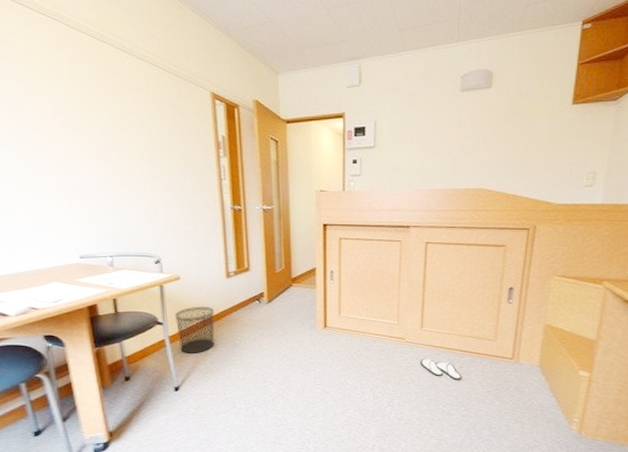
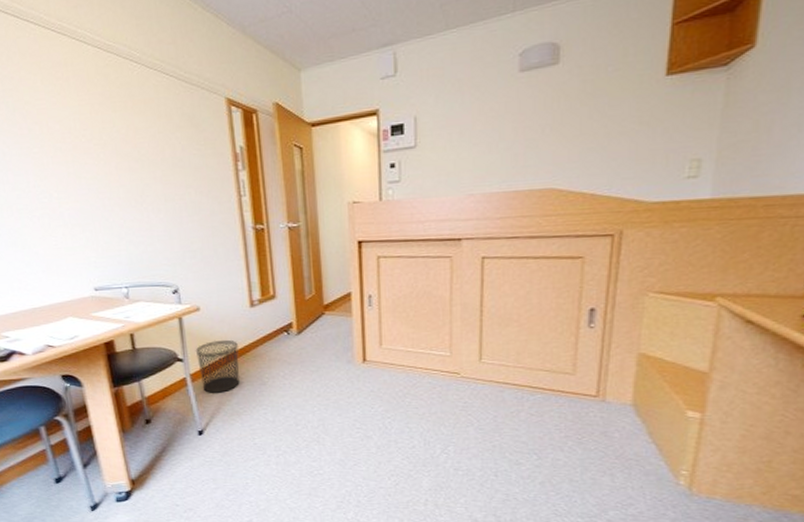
slippers: present [420,358,462,380] -> none [480,396,533,423]

